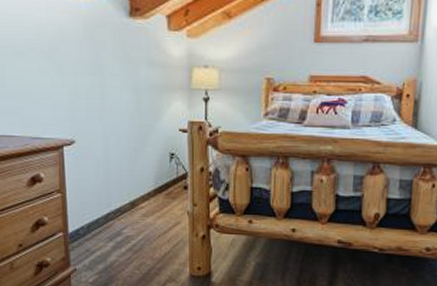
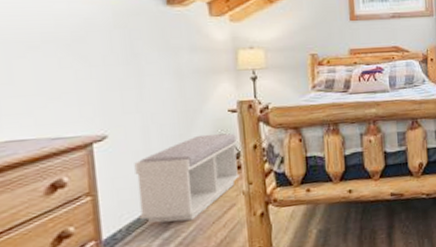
bench: none [95,150,186,230] -> present [134,133,240,223]

